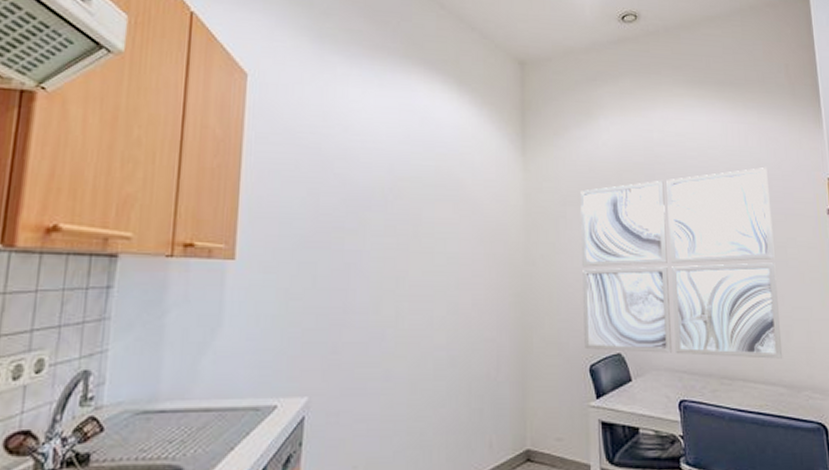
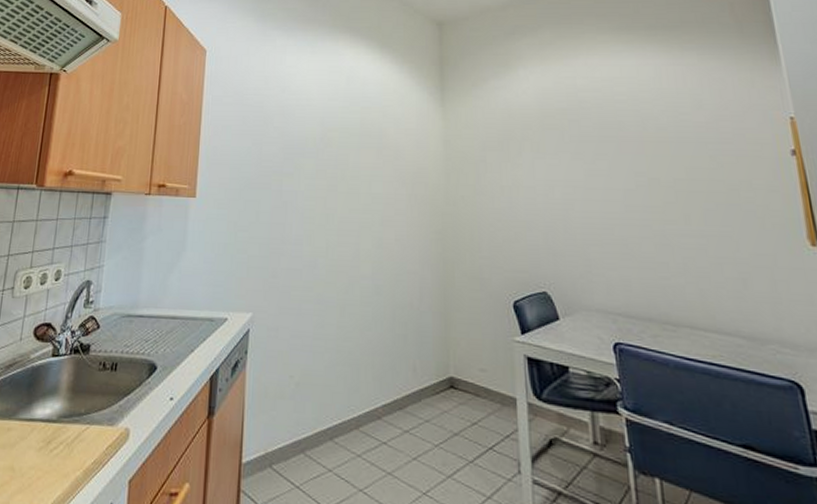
wall art: present [580,168,783,359] -> none [500,109,740,308]

